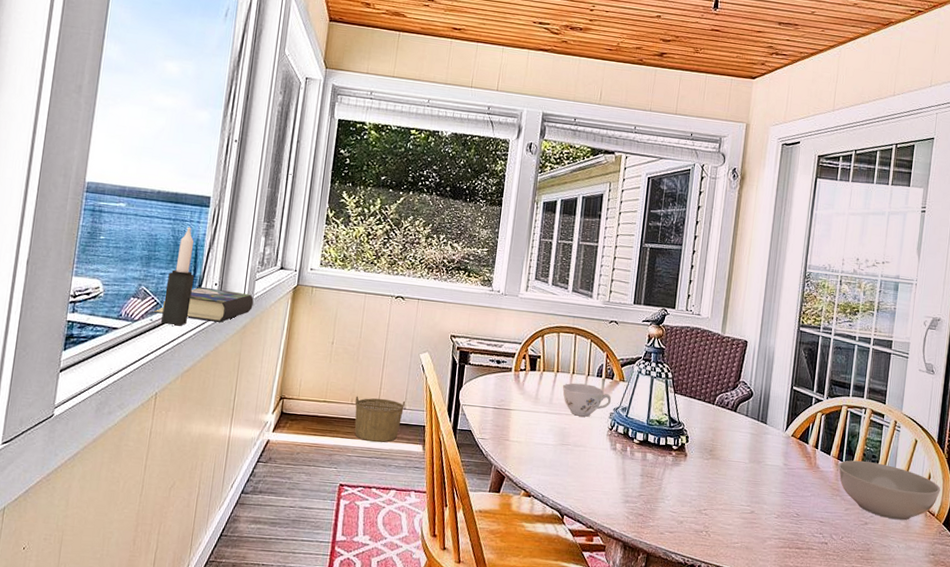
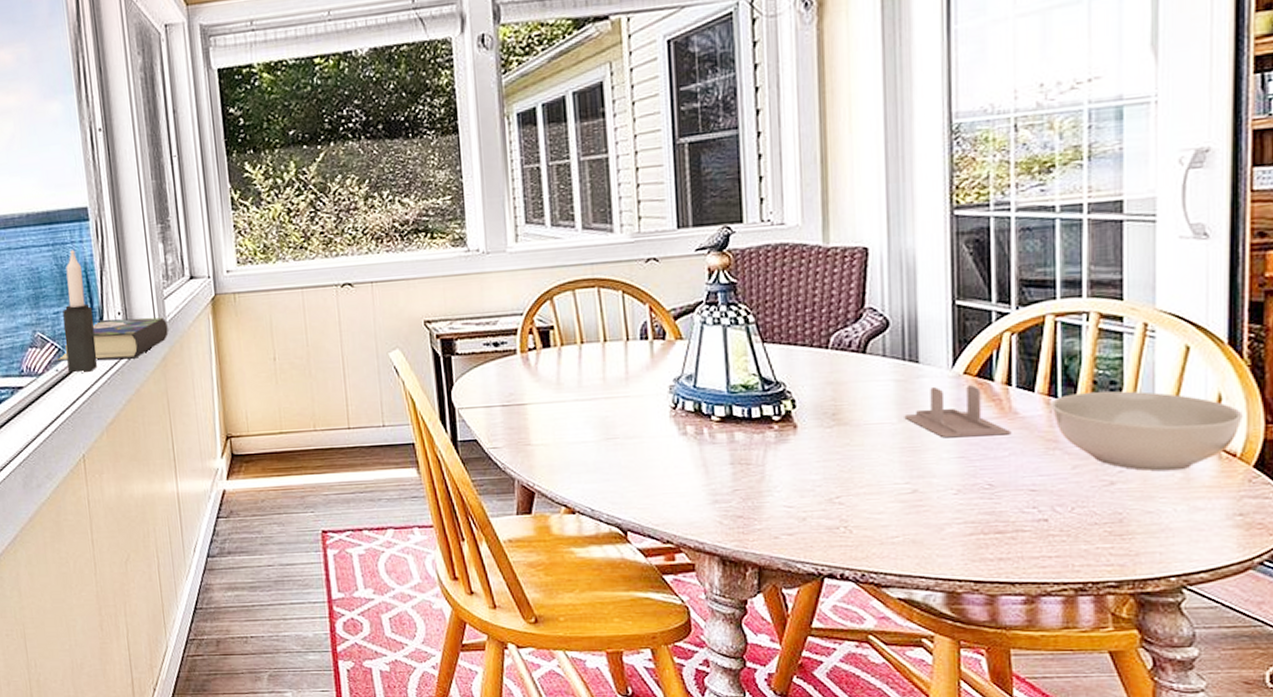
basket: present [355,396,405,443] -> none [318,417,383,474]
teacup: present [562,383,611,417] -> none [592,352,667,398]
napkin holder: none [753,442,814,482] -> present [904,385,1012,438]

